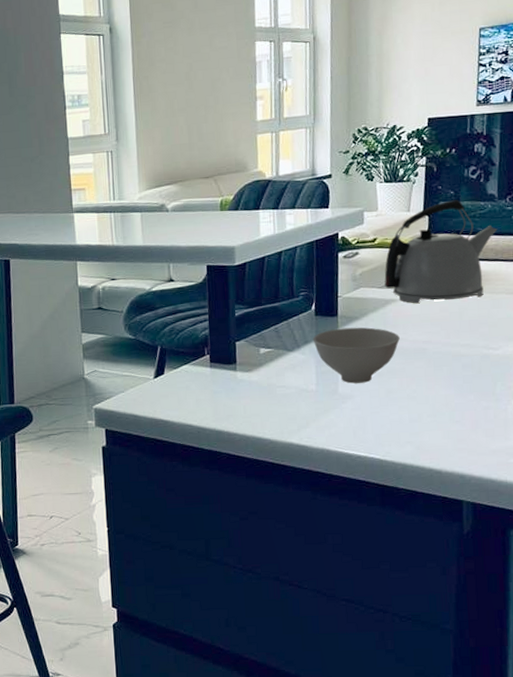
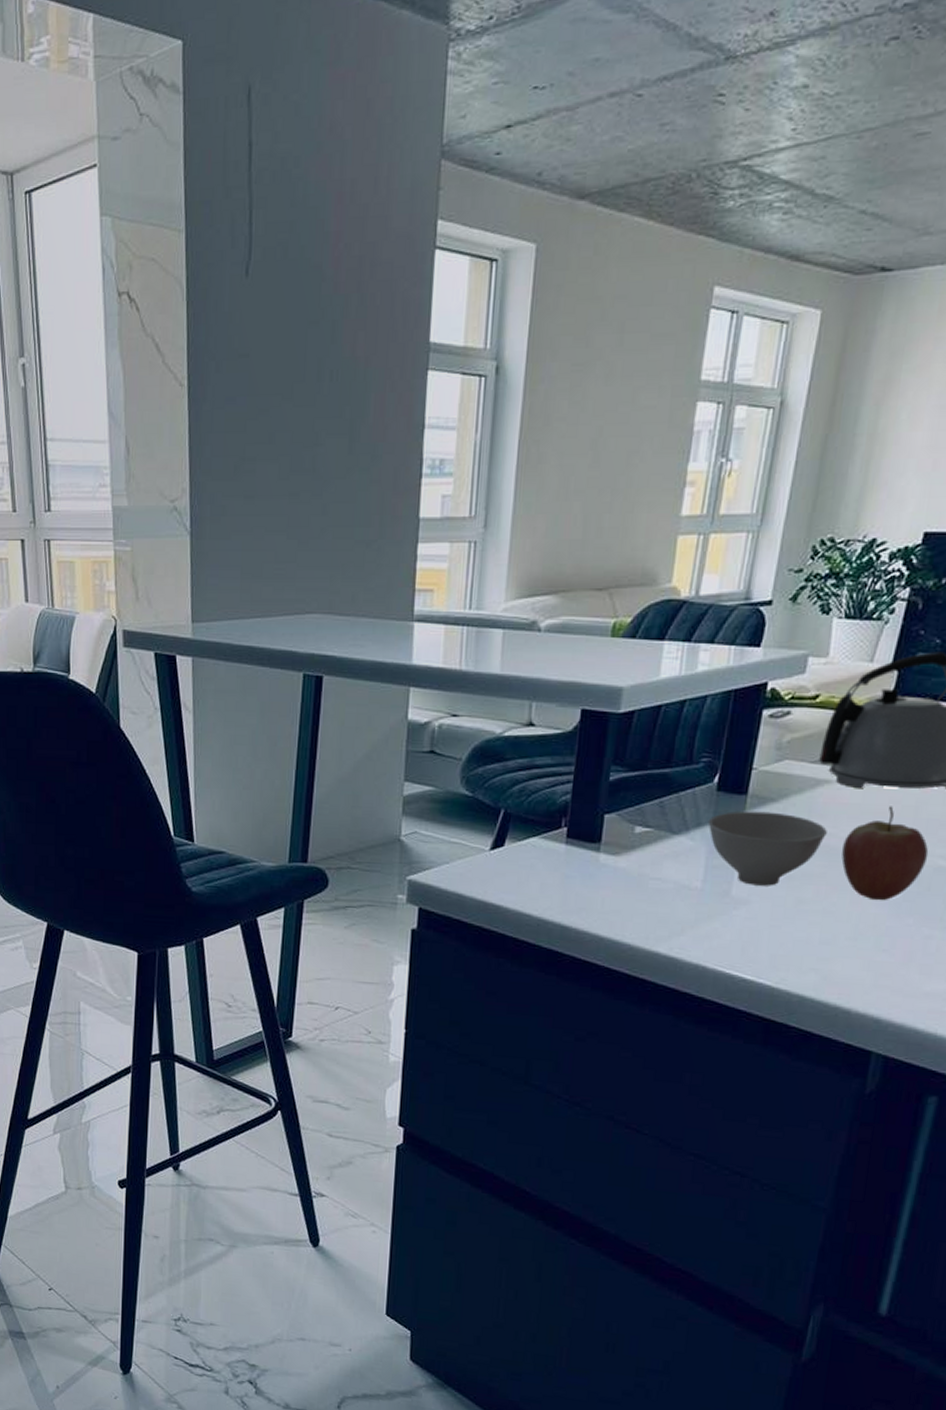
fruit: none [413,314,475,385] -> present [841,806,929,901]

